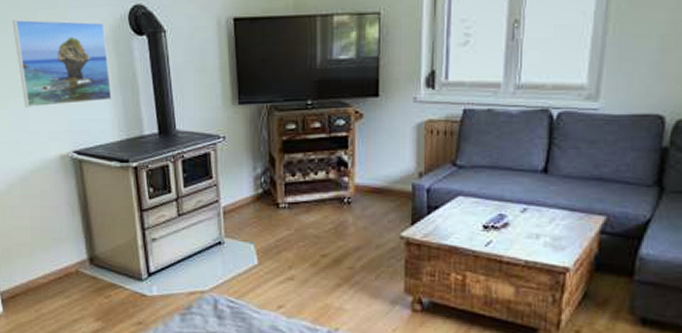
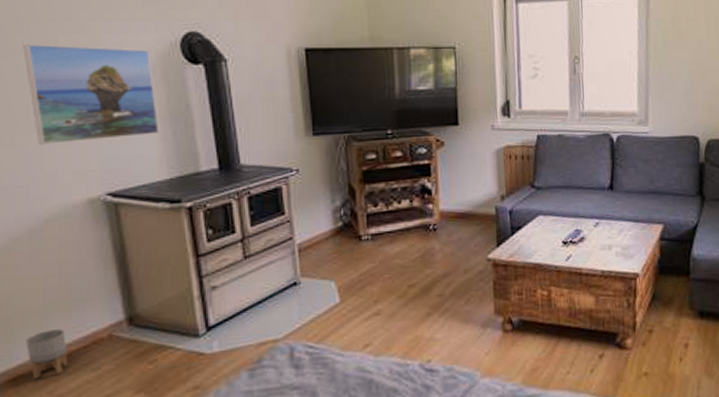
planter: none [20,261,49,299] -> present [26,329,68,380]

